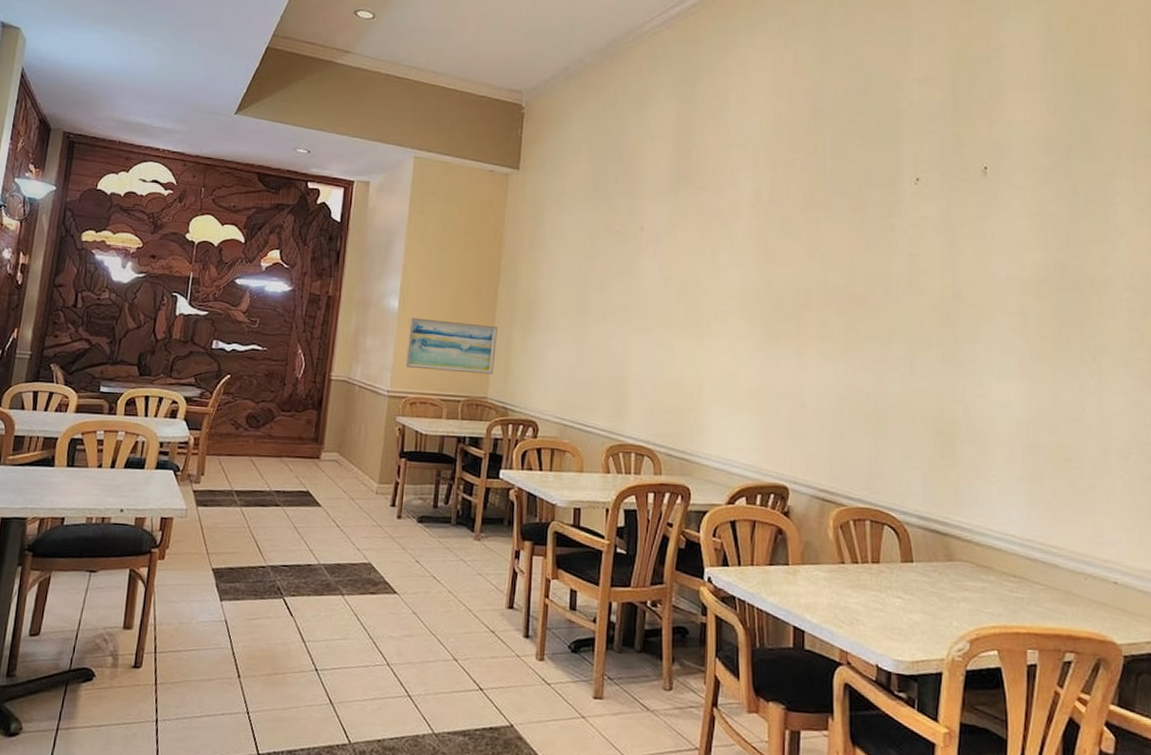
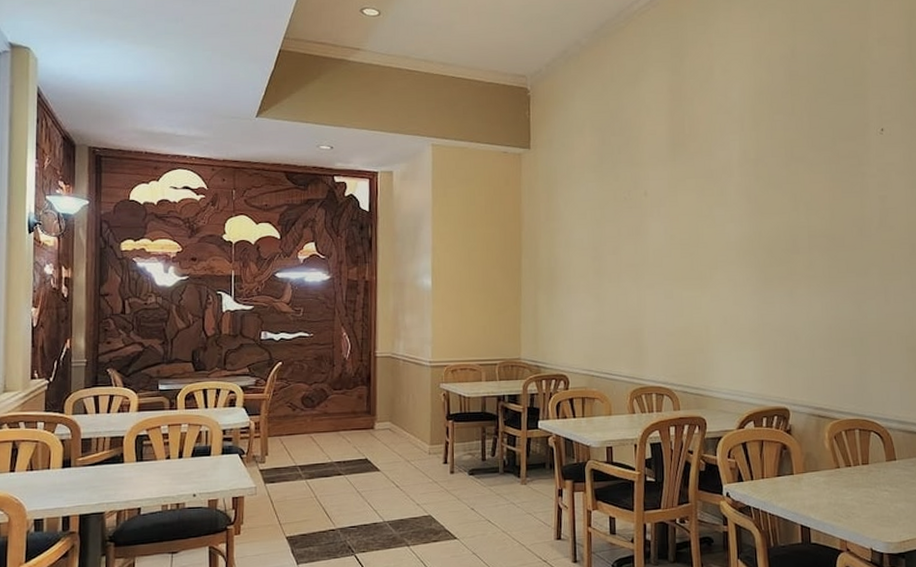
wall art: present [406,317,497,375] -> none [443,293,525,339]

